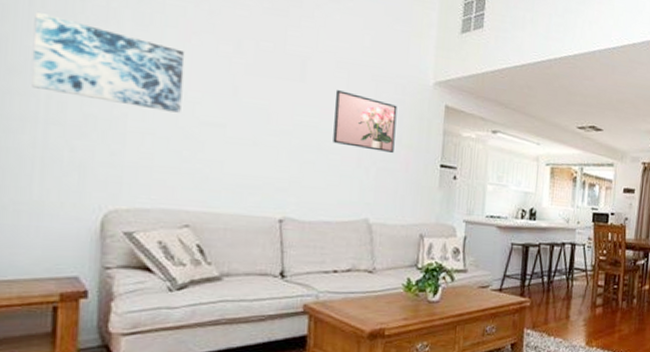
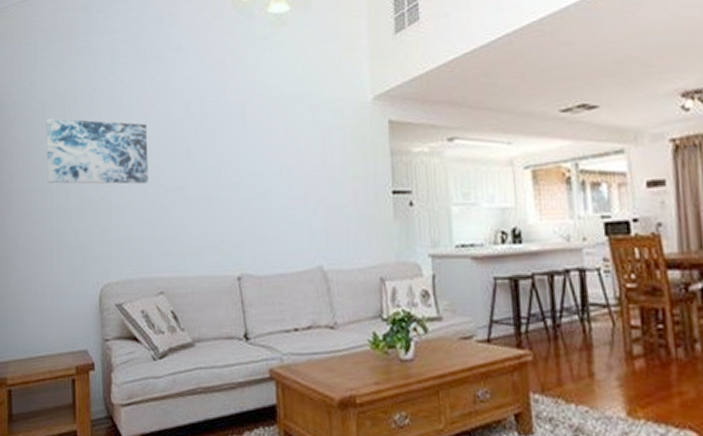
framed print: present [333,90,397,153] -> none [275,129,340,188]

